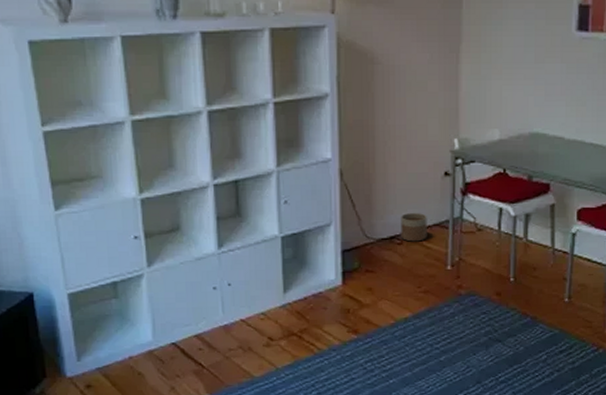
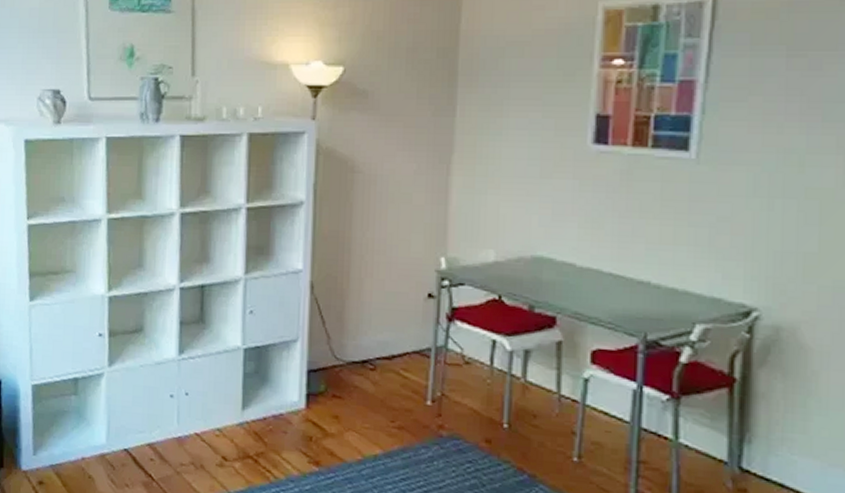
planter: present [401,212,427,242] -> none [375,335,406,370]

